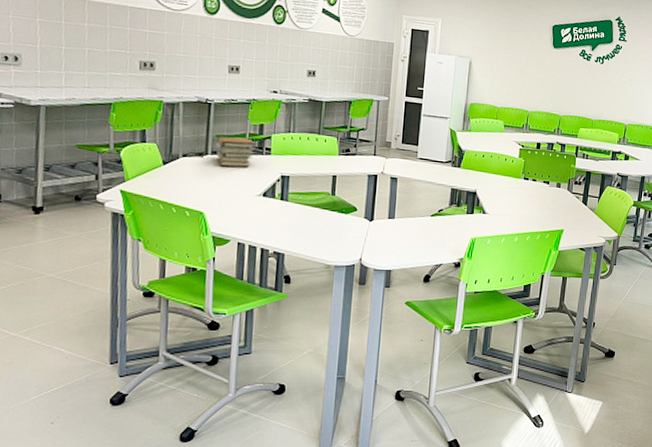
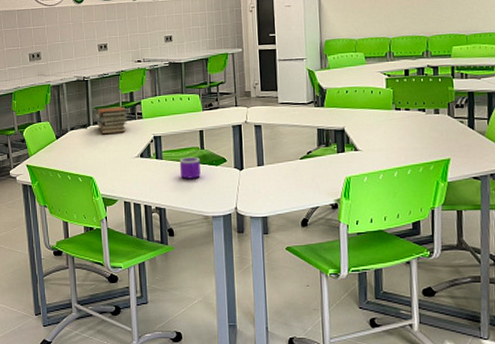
mug: none [305,201,329,225] -> present [179,156,201,179]

